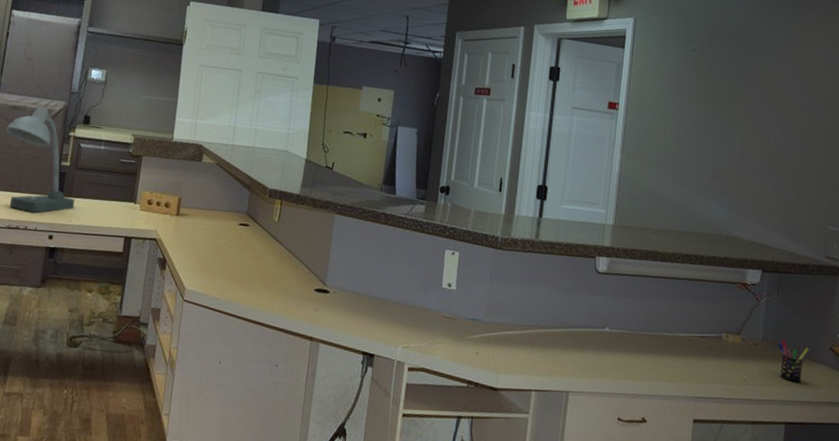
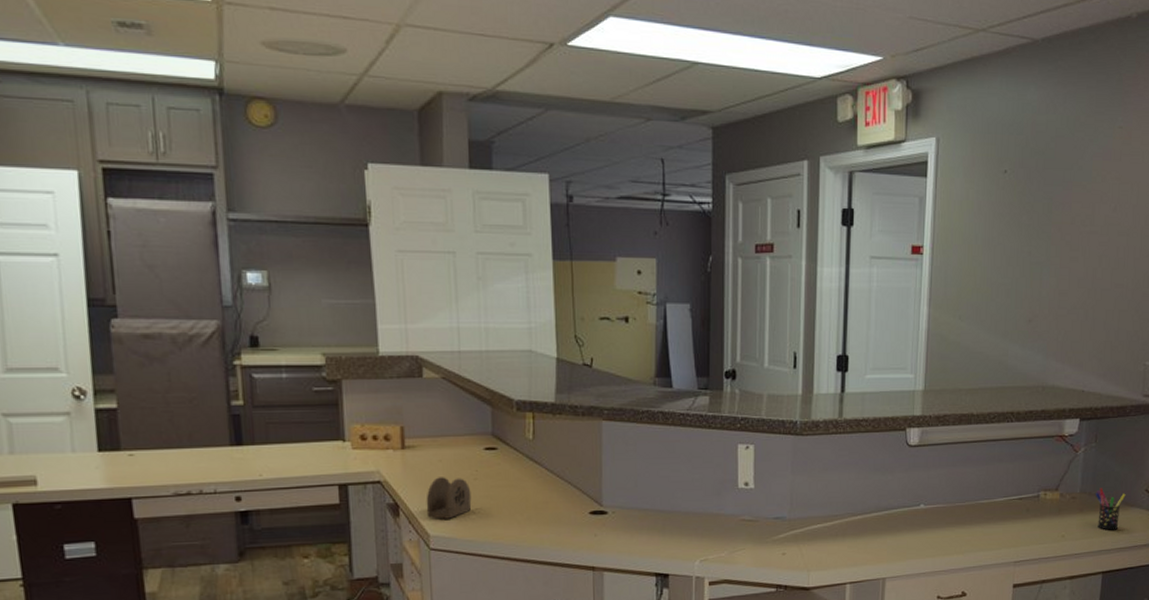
desk lamp: present [5,106,75,213] -> none [139,331,262,471]
napkin holder: none [186,242,224,278] -> present [426,477,472,519]

